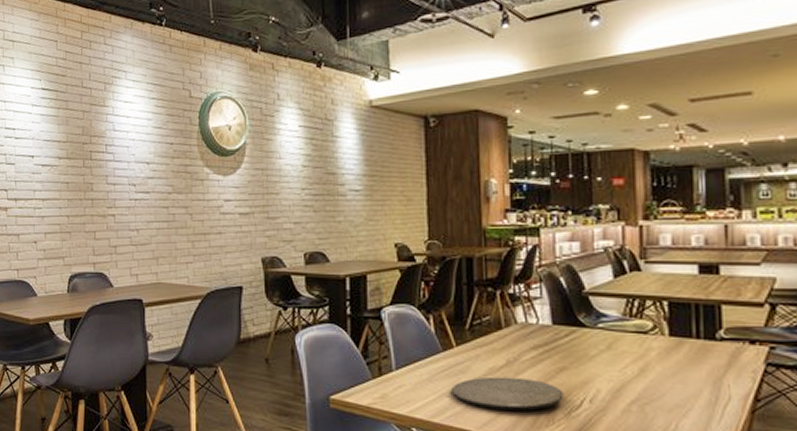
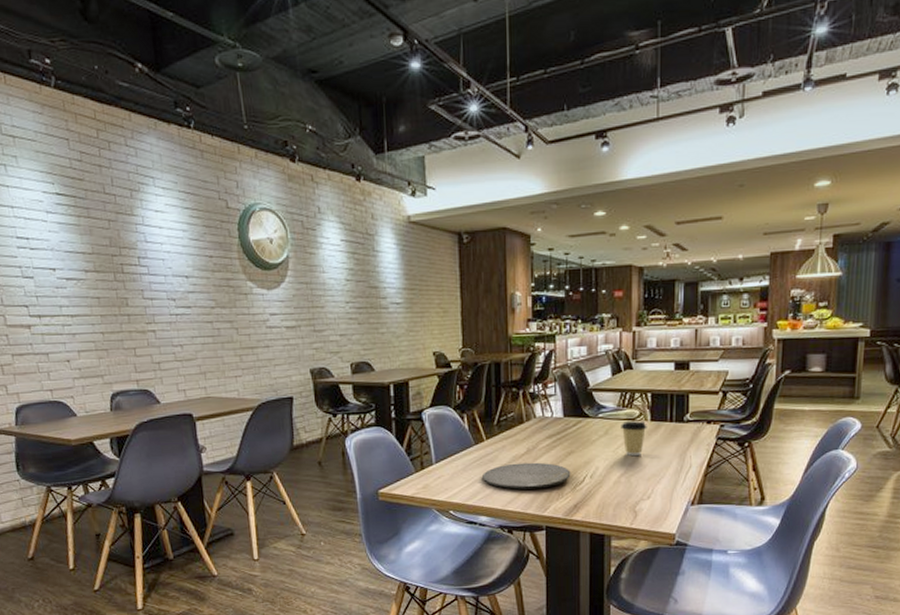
coffee cup: none [628,335,665,378] -> present [621,421,647,456]

